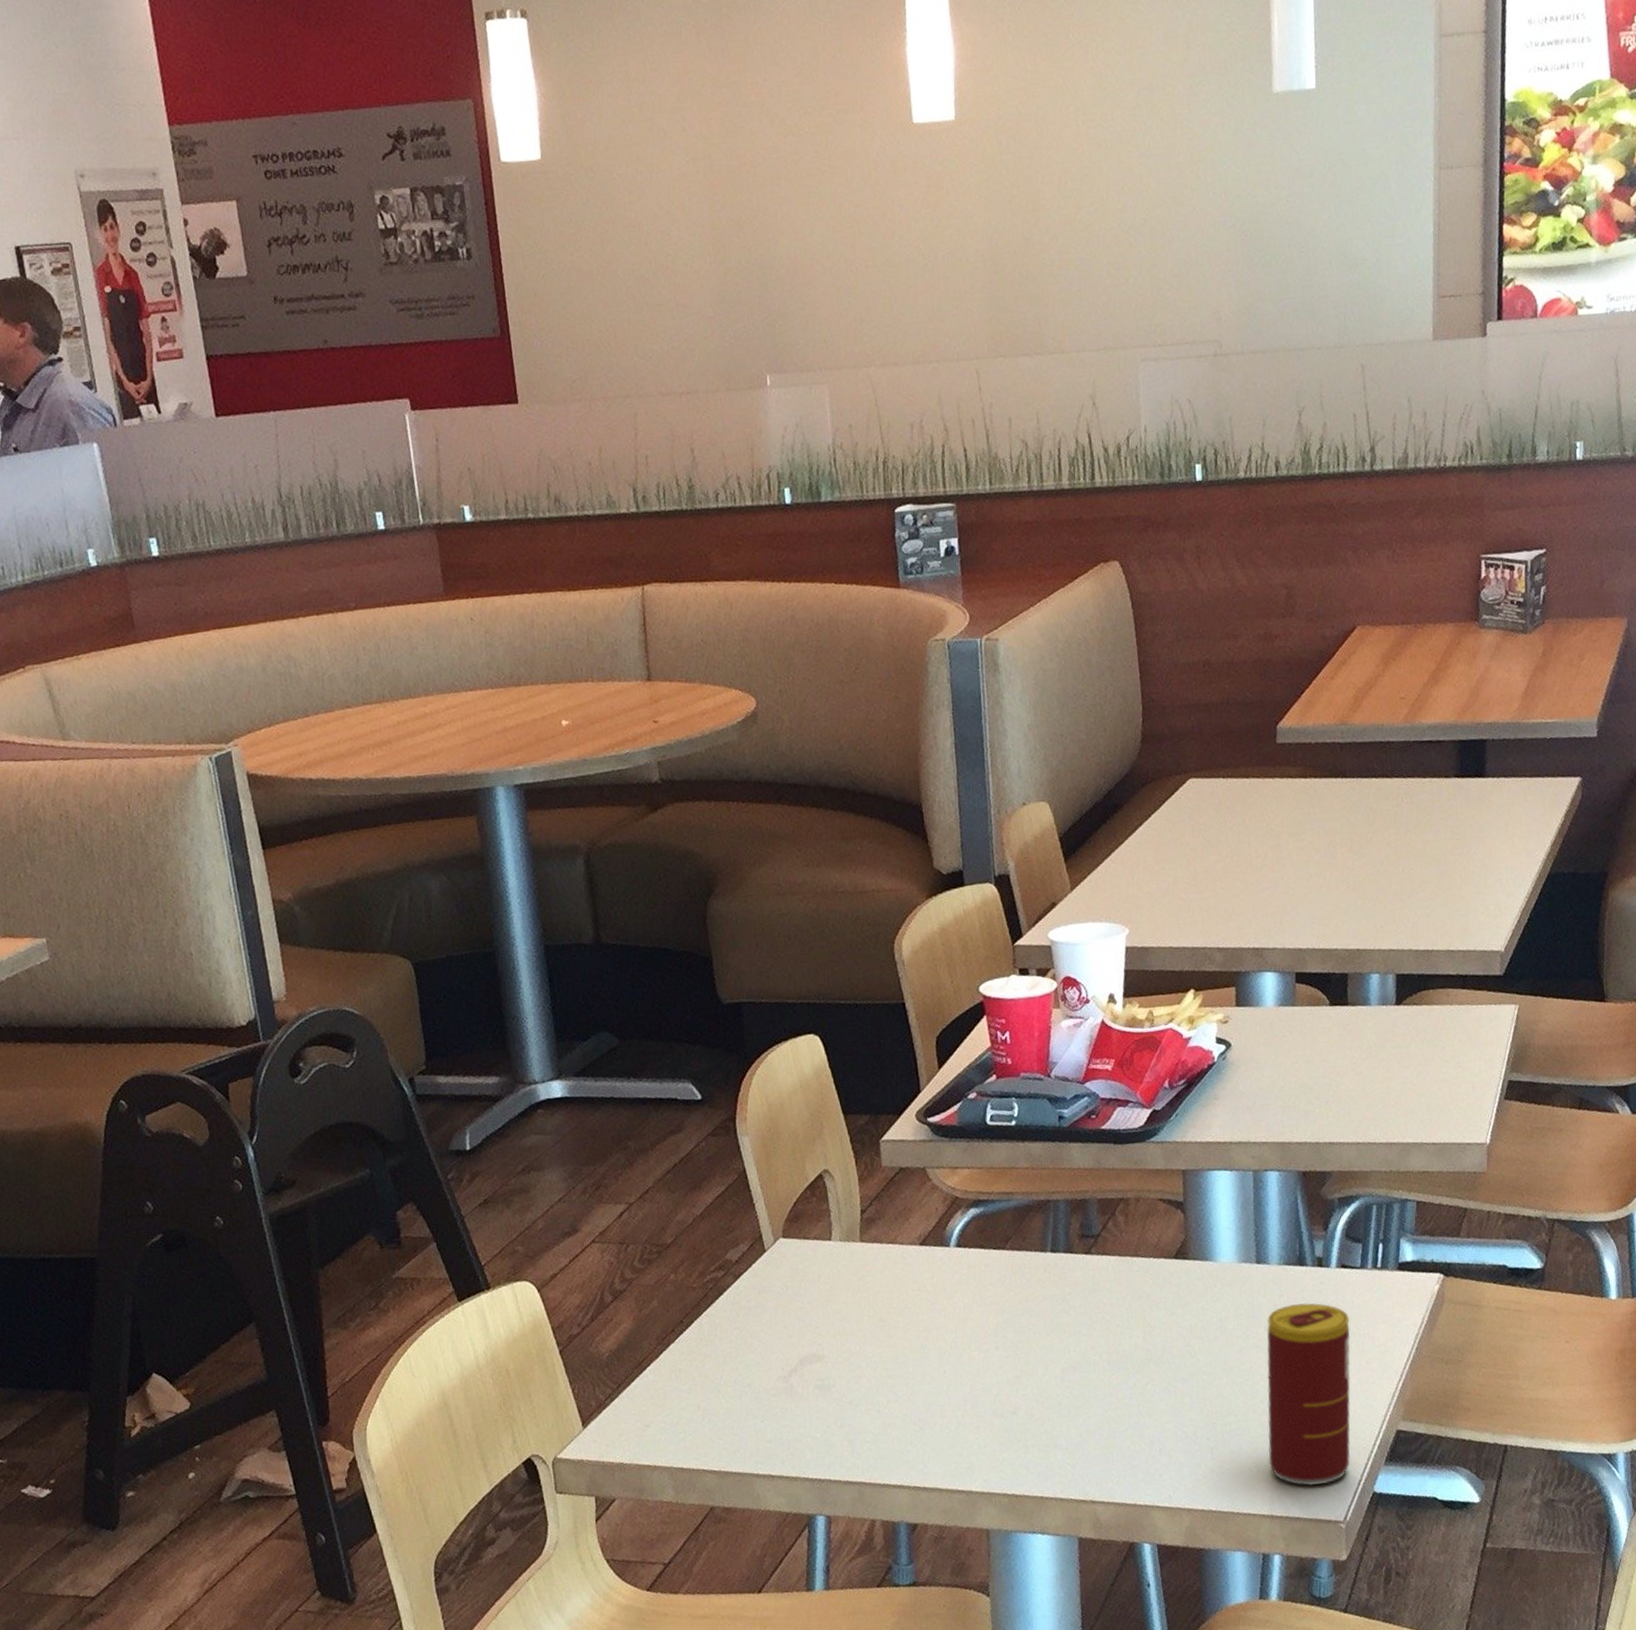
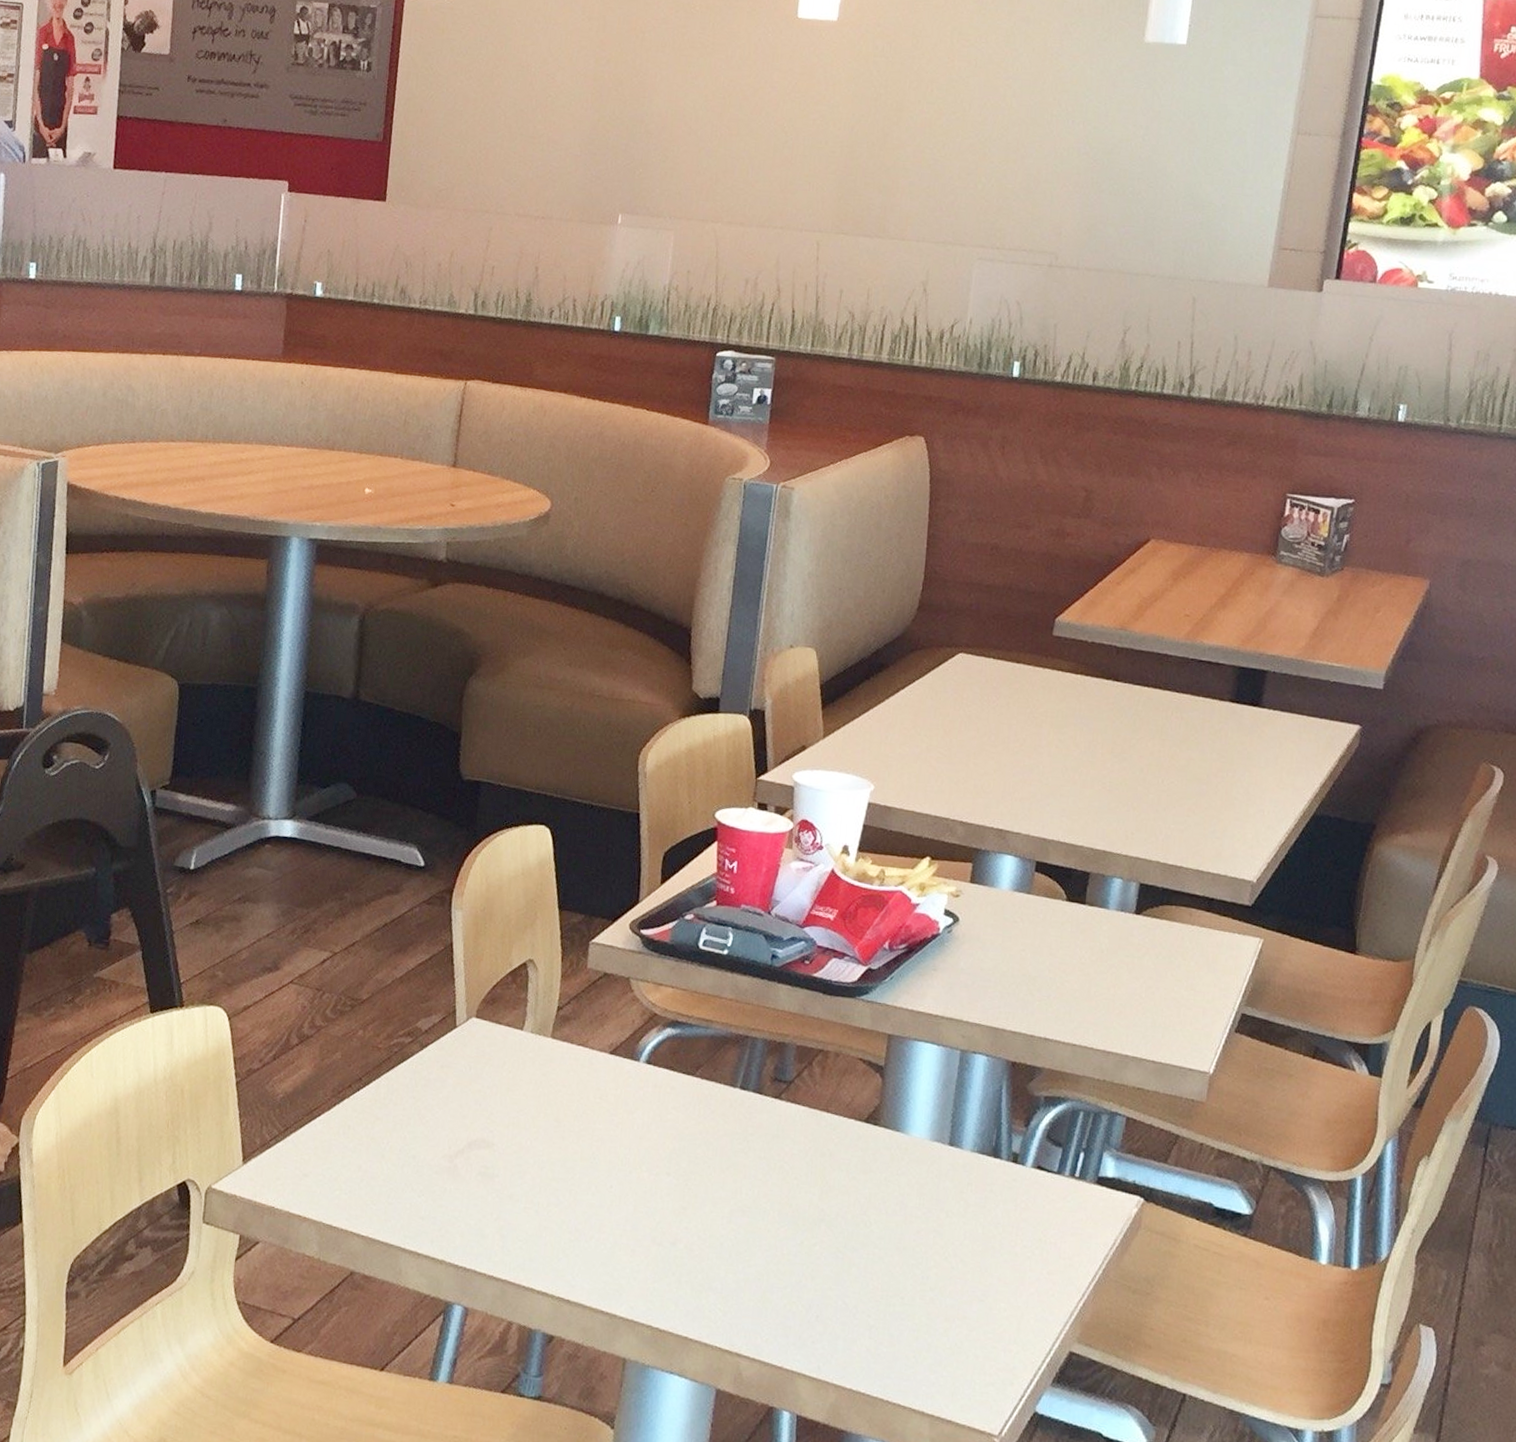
beverage can: present [1266,1303,1351,1486] -> none [928,1194,1037,1392]

